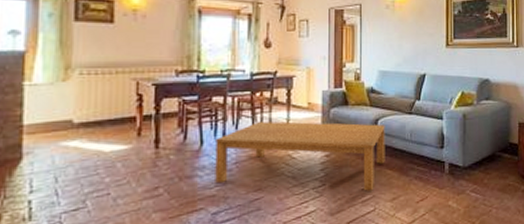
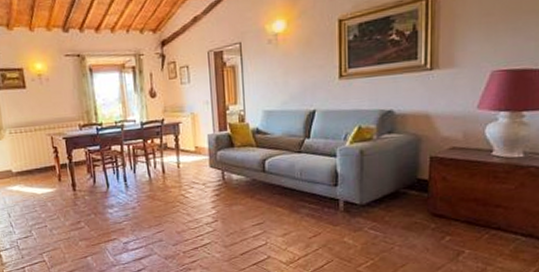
coffee table: present [215,121,385,191] -> none [119,164,275,227]

